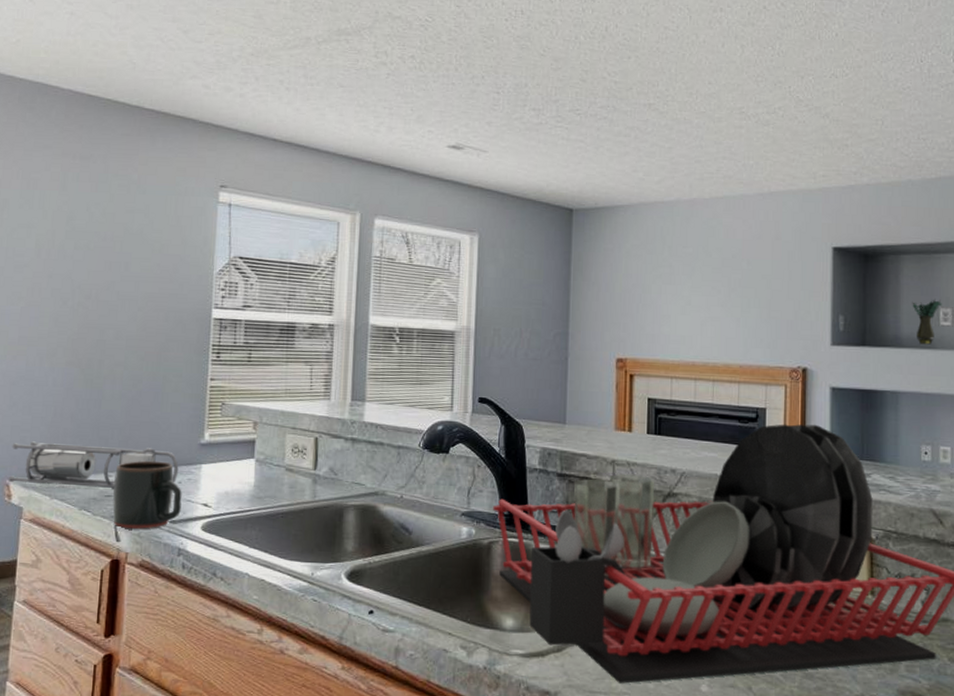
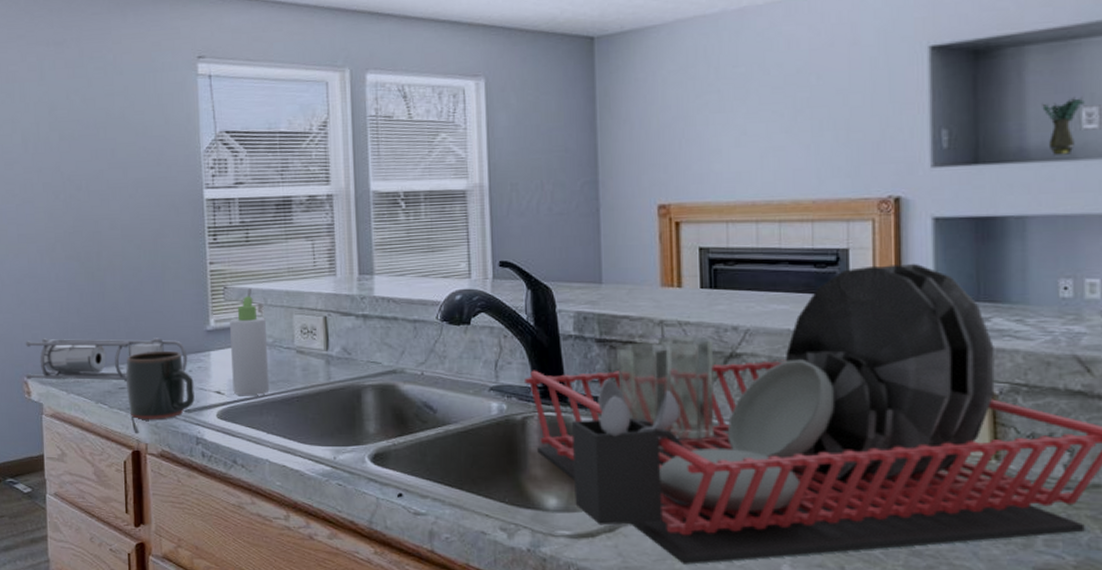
bottle: none [220,406,259,510] -> present [230,288,270,396]

